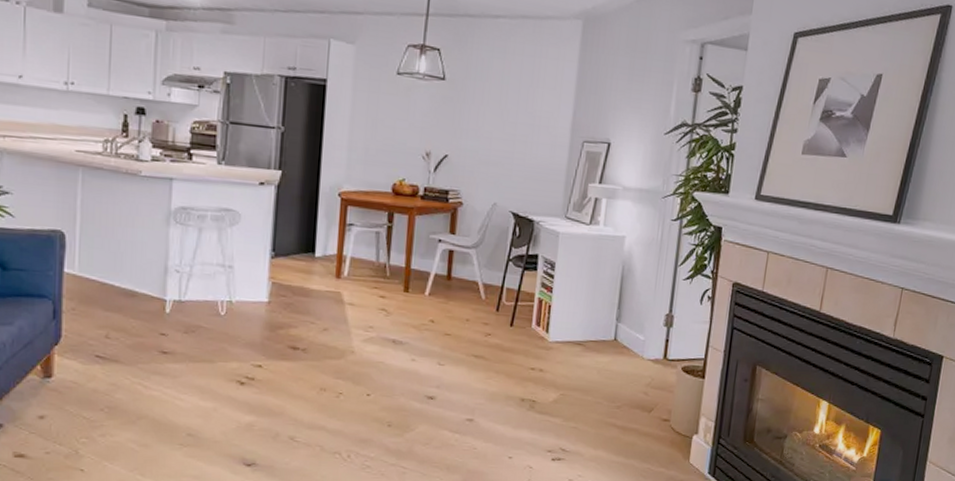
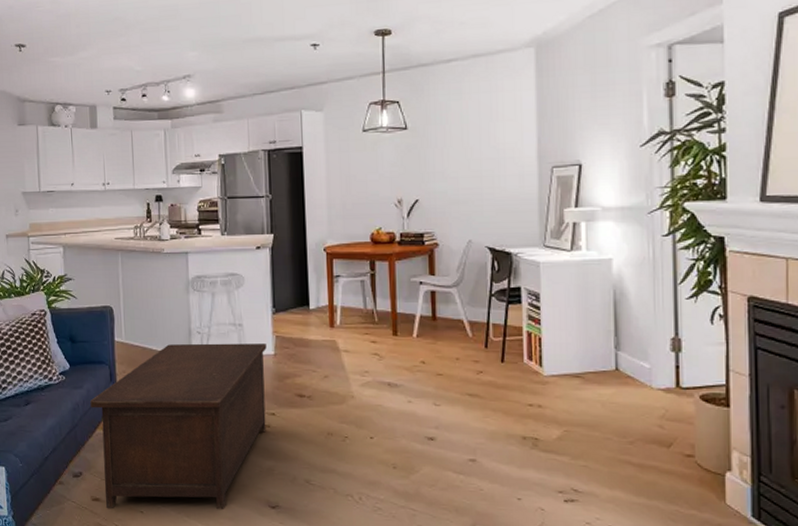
cabinet: none [22,281,260,468] -> present [90,343,267,510]

